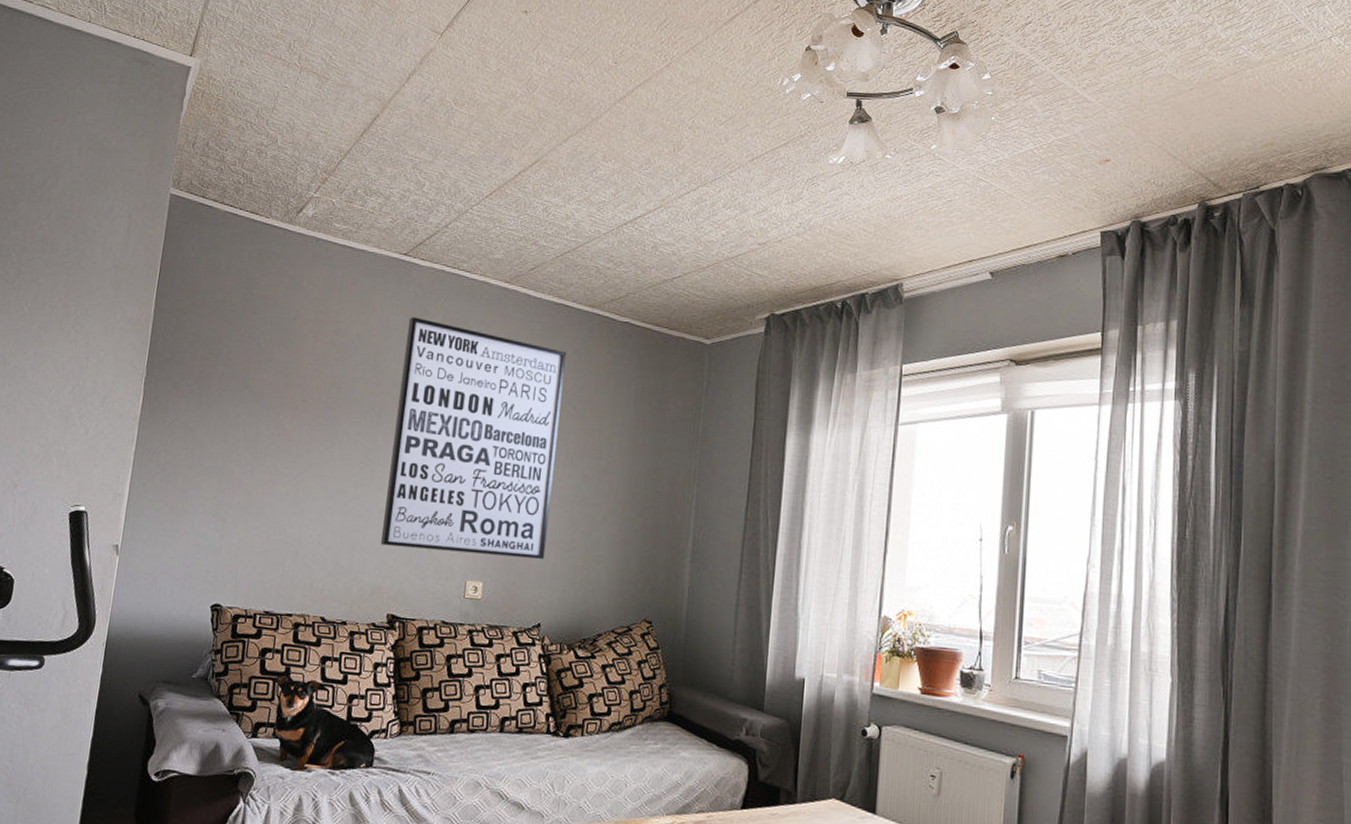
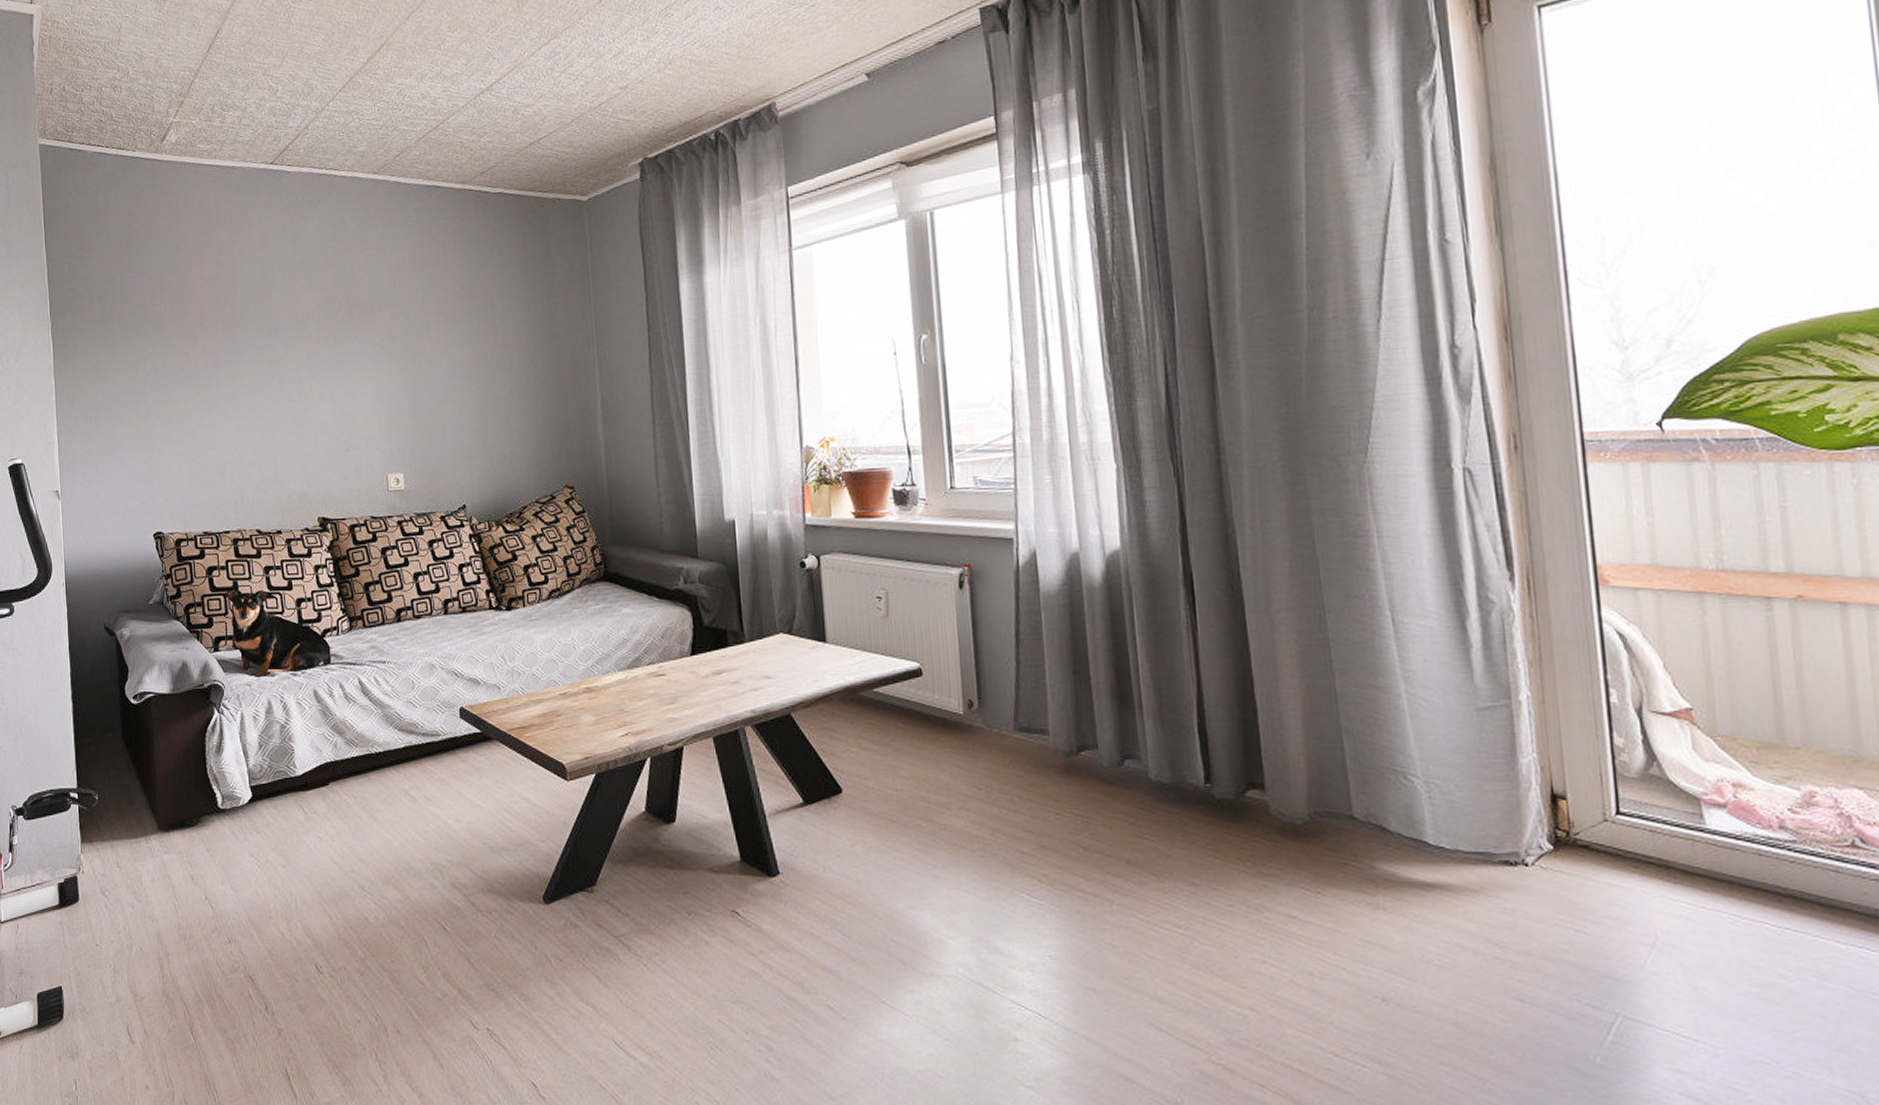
wall art: present [380,316,566,559] -> none [287,224,459,452]

